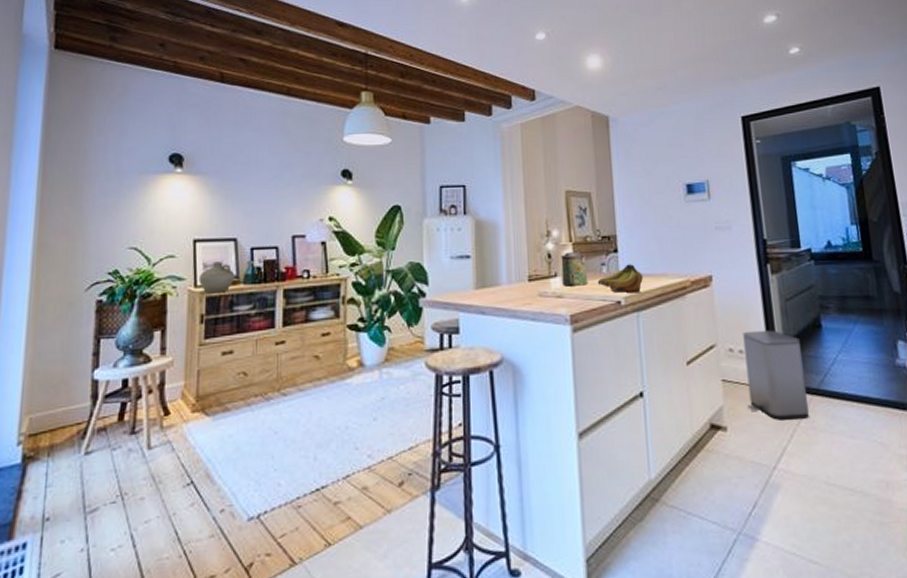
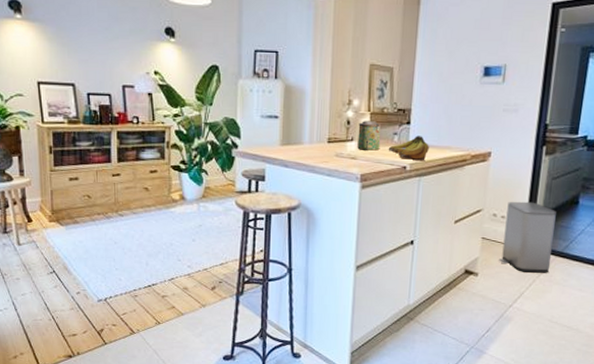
ceramic jug: present [199,261,235,294] -> none [45,103,75,130]

